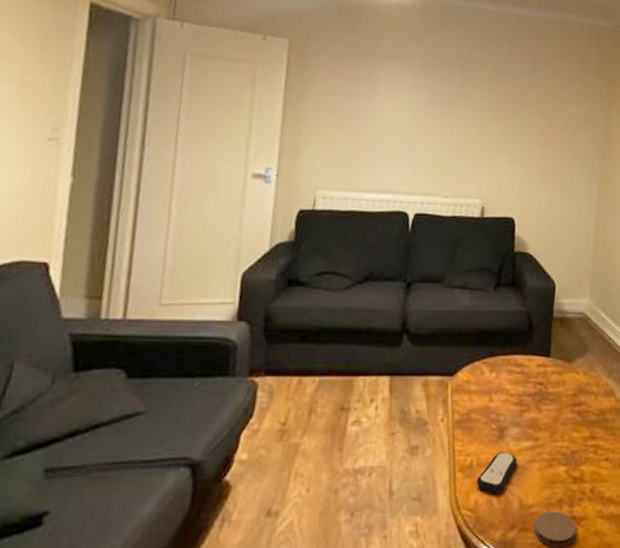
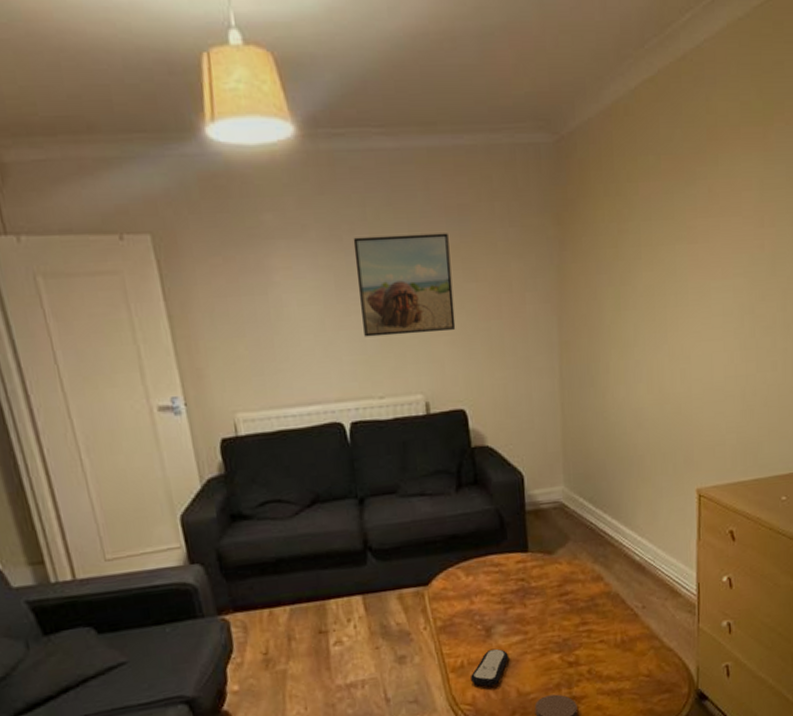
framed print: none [441,68,523,152] -> present [353,233,456,337]

